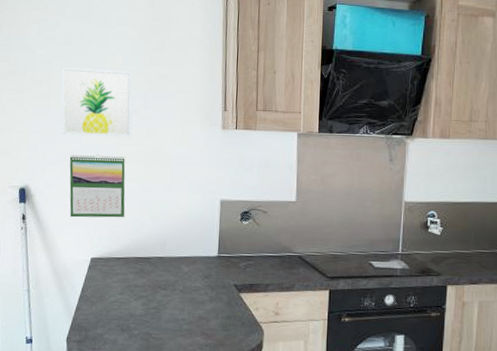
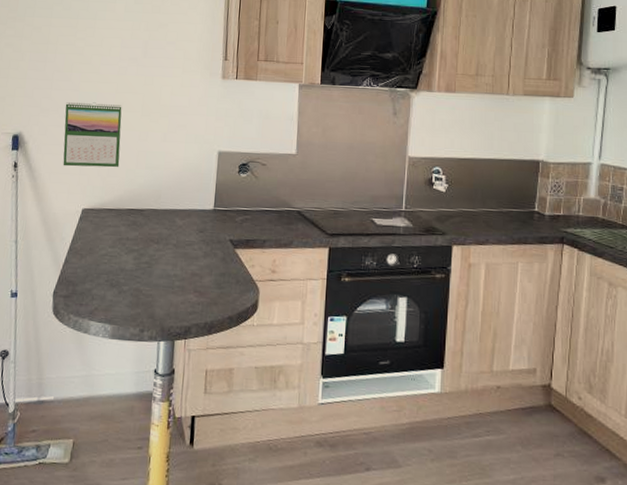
wall art: present [61,67,133,138] -> none [59,13,133,86]

